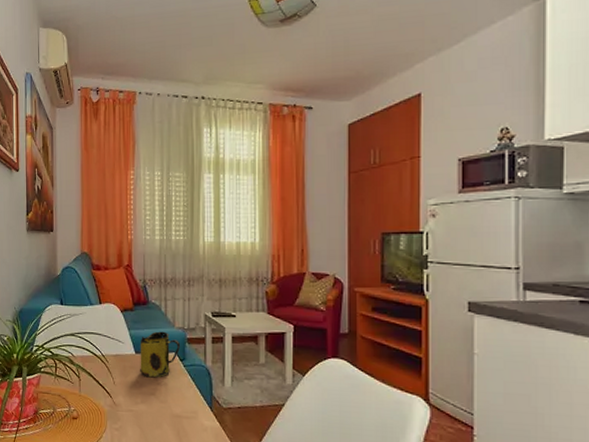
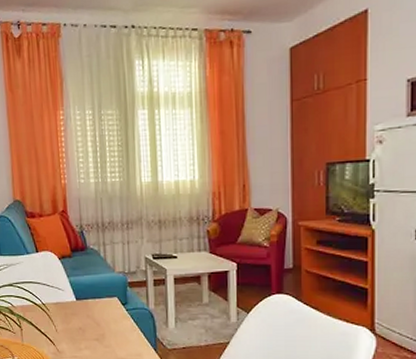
mug: present [140,331,181,378] -> none [80,277,122,324]

